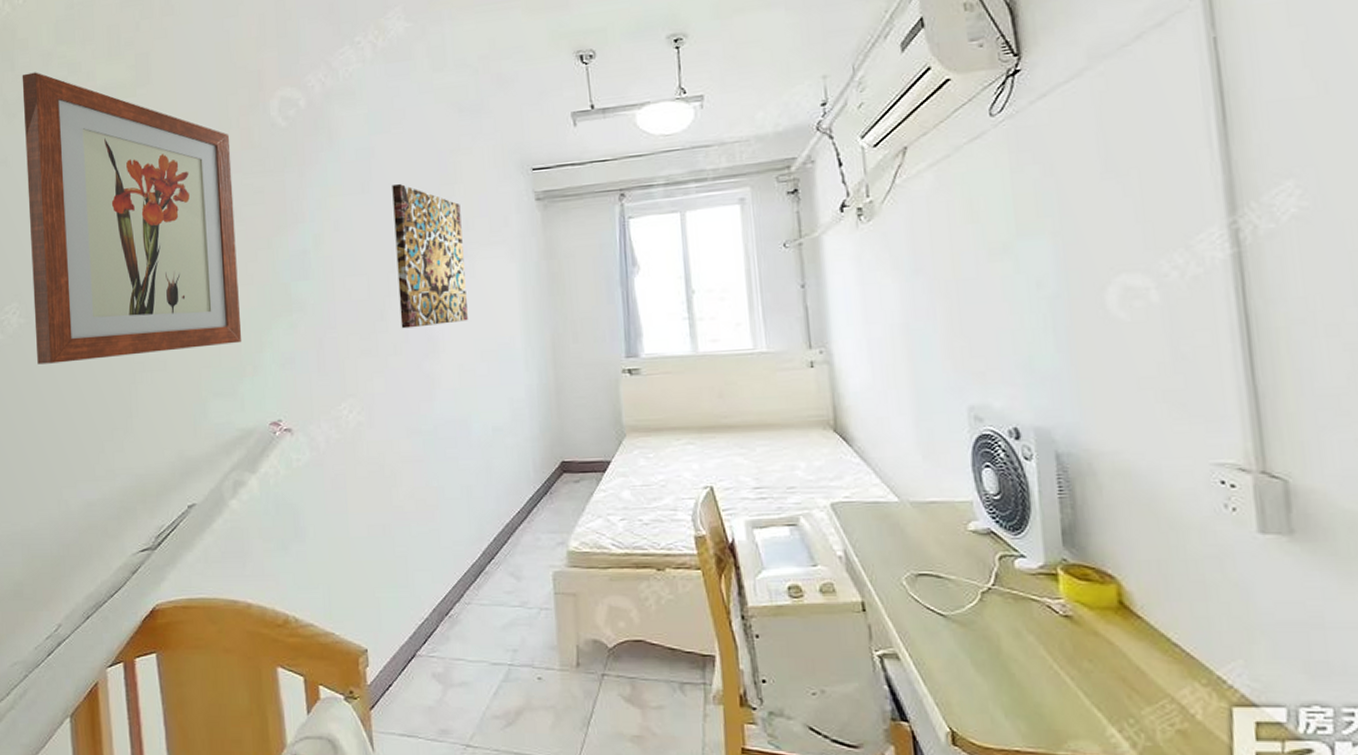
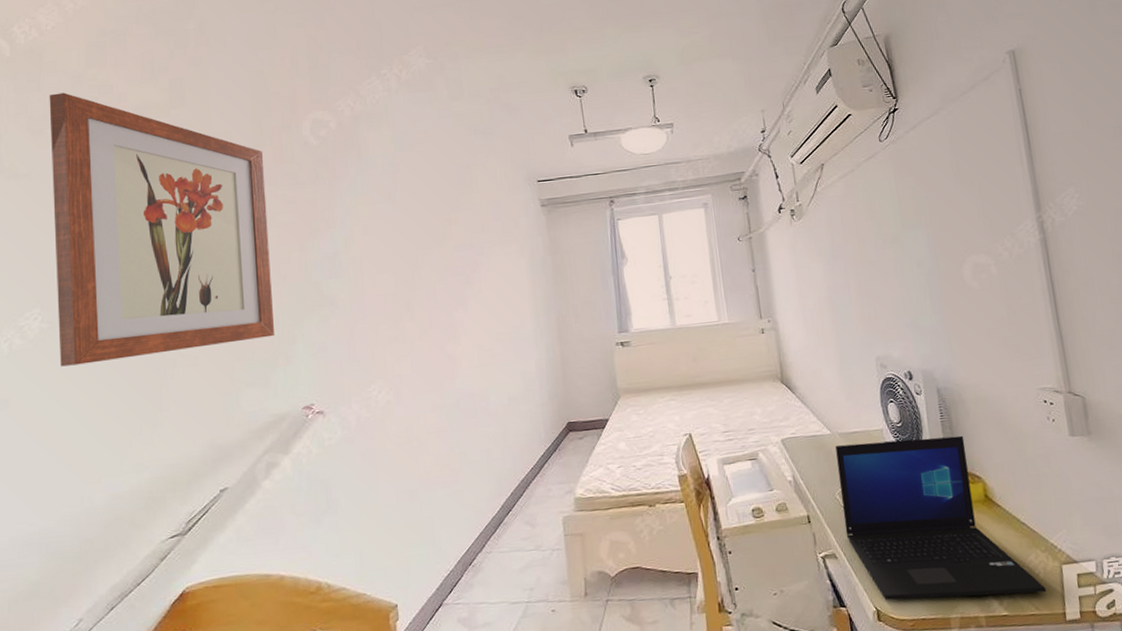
wall art: present [392,183,468,329] -> none [416,193,485,317]
laptop: none [904,516,1205,741] -> present [835,435,1047,601]

